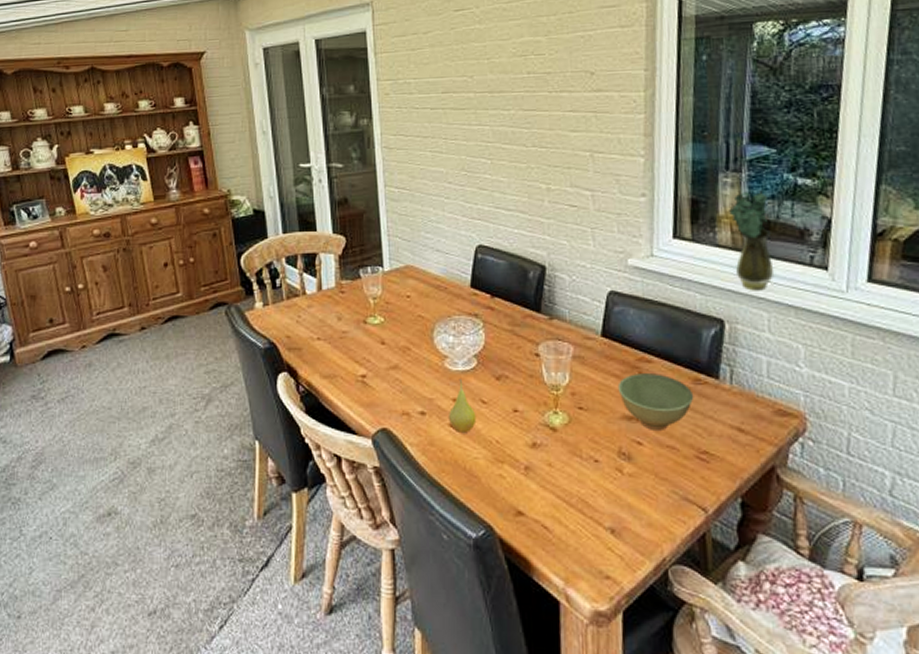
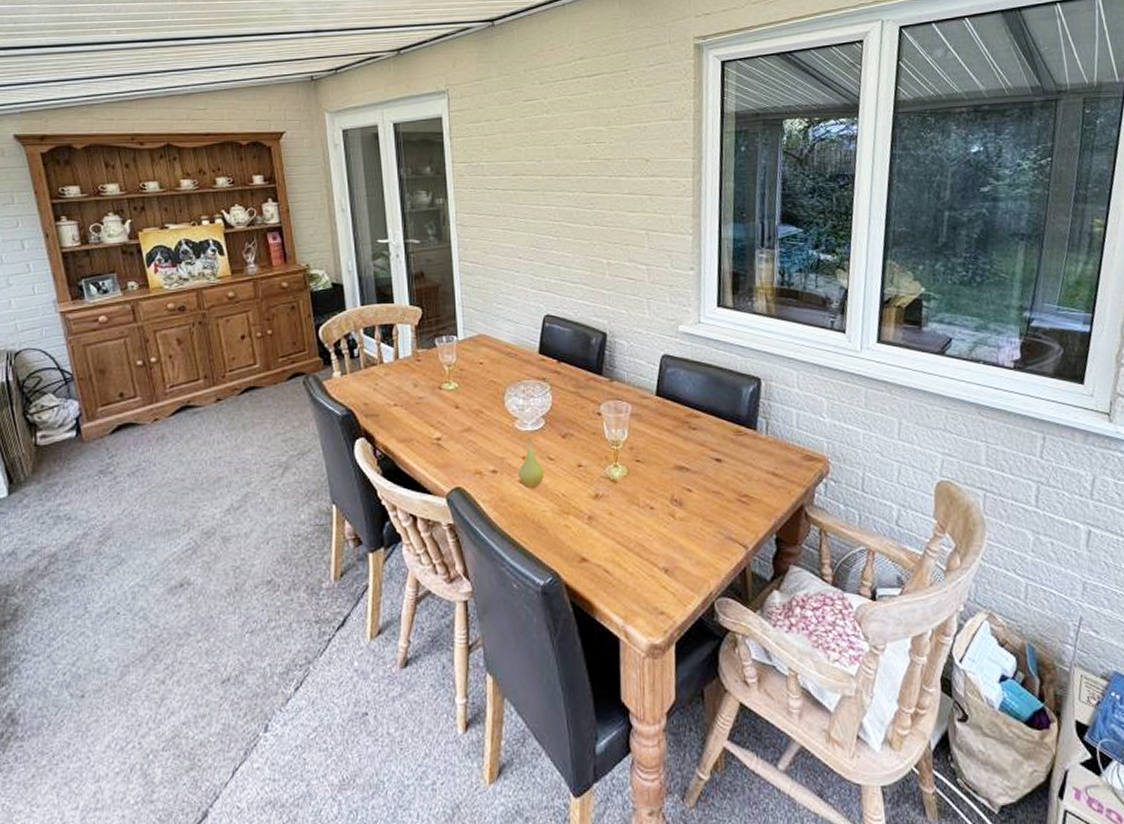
bowl: present [617,374,694,430] -> none [670,427,736,478]
vase: present [729,189,775,291] -> none [764,264,802,352]

